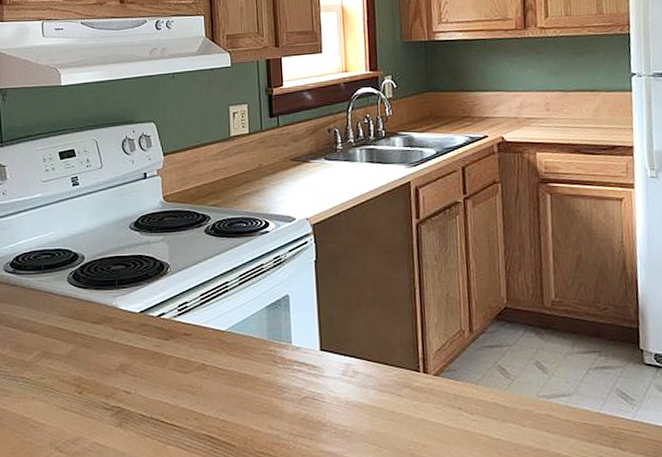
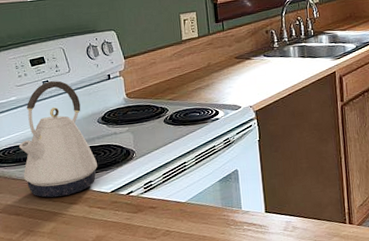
kettle: none [41,176,126,315] -> present [19,80,97,198]

